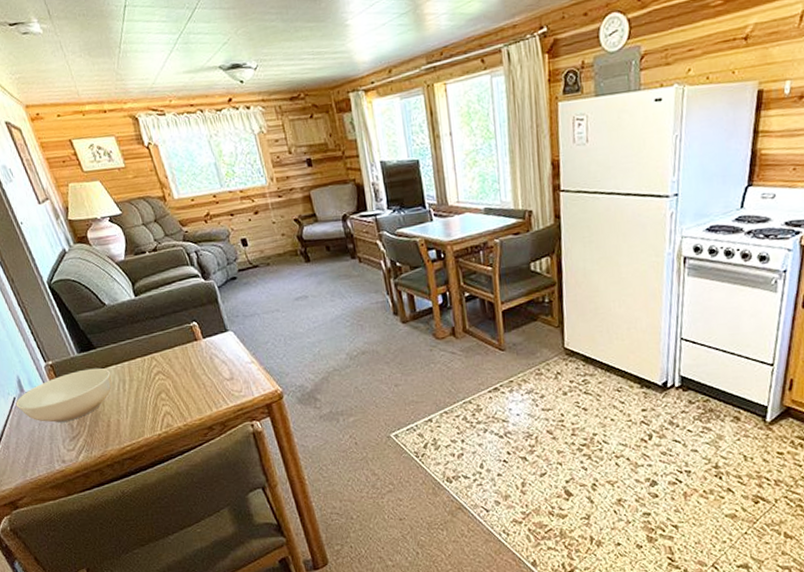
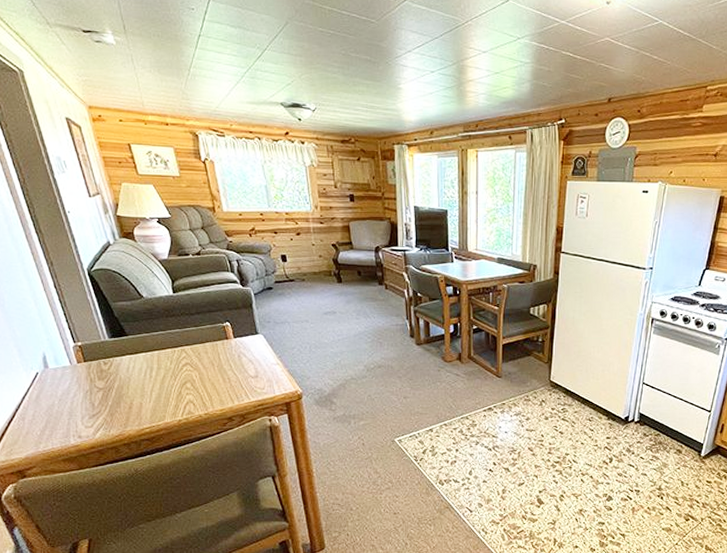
bowl: present [15,367,112,422] -> none [38,353,139,400]

